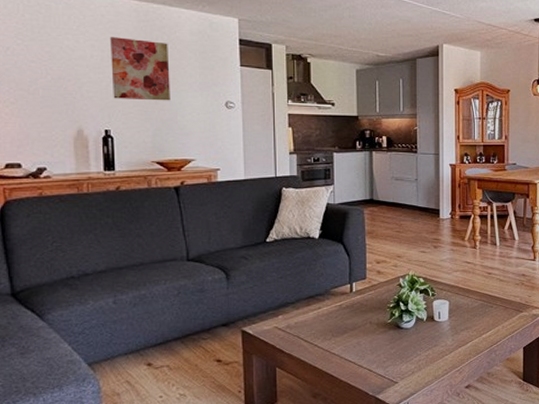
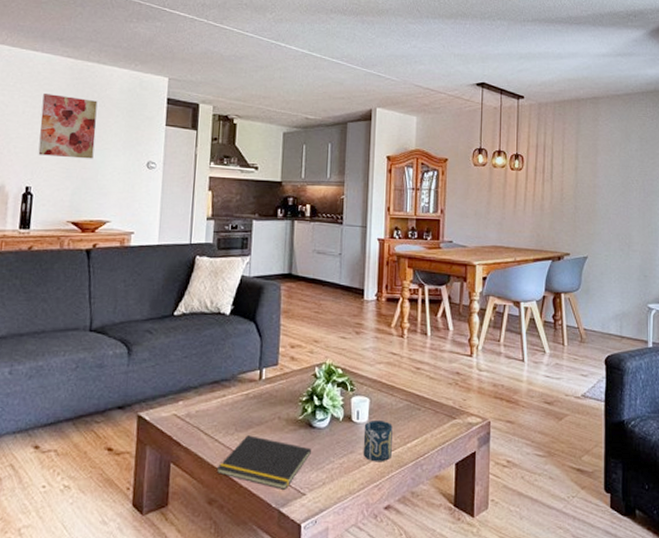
notepad: none [318,339,400,381] -> present [216,435,311,489]
cup: none [445,317,470,352] -> present [363,419,393,462]

